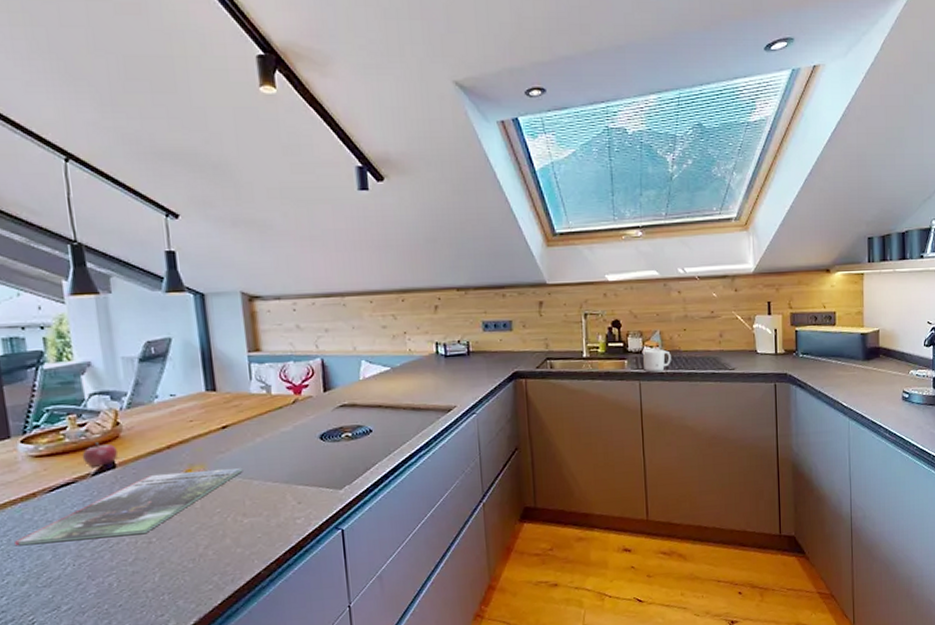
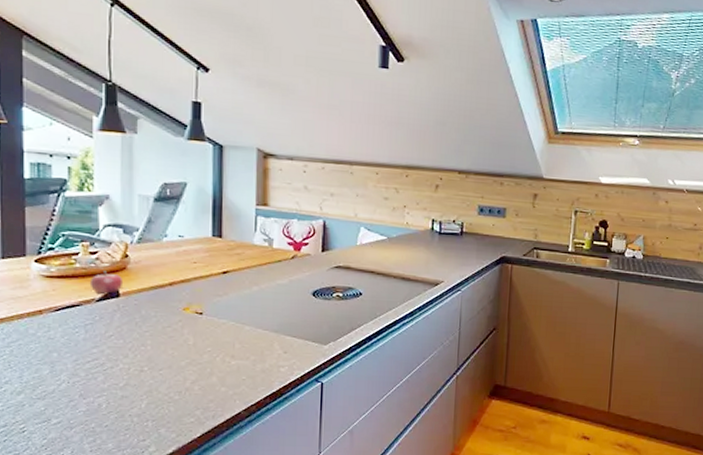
magazine: present [15,467,243,547] -> none [17,307,237,363]
mug: present [643,348,671,373] -> none [624,251,651,275]

